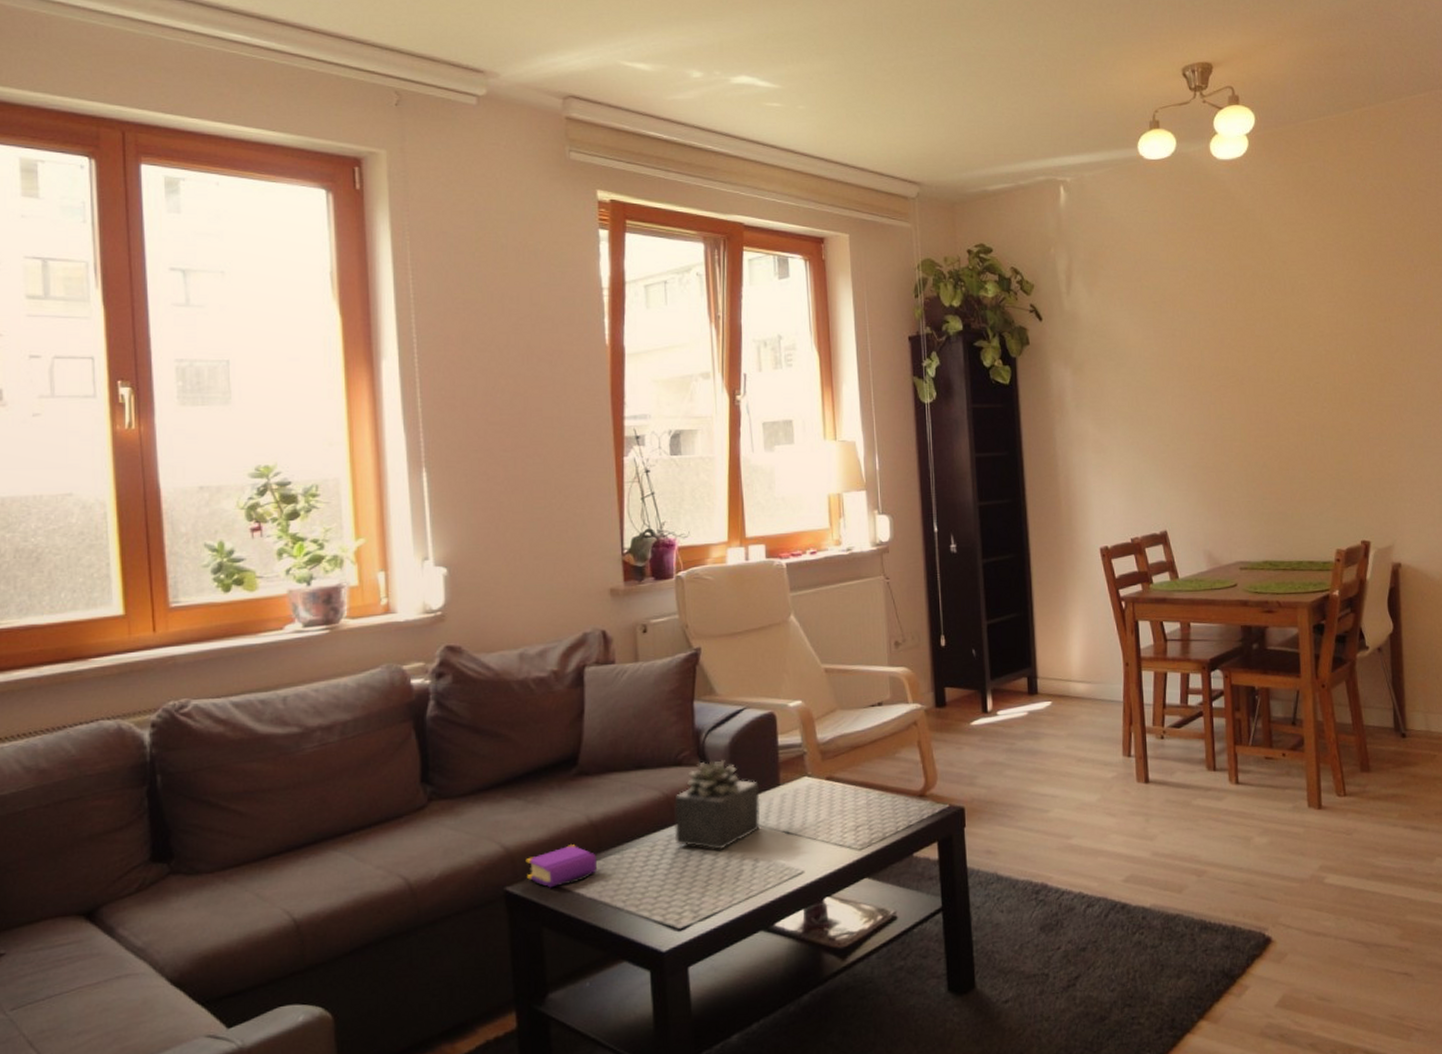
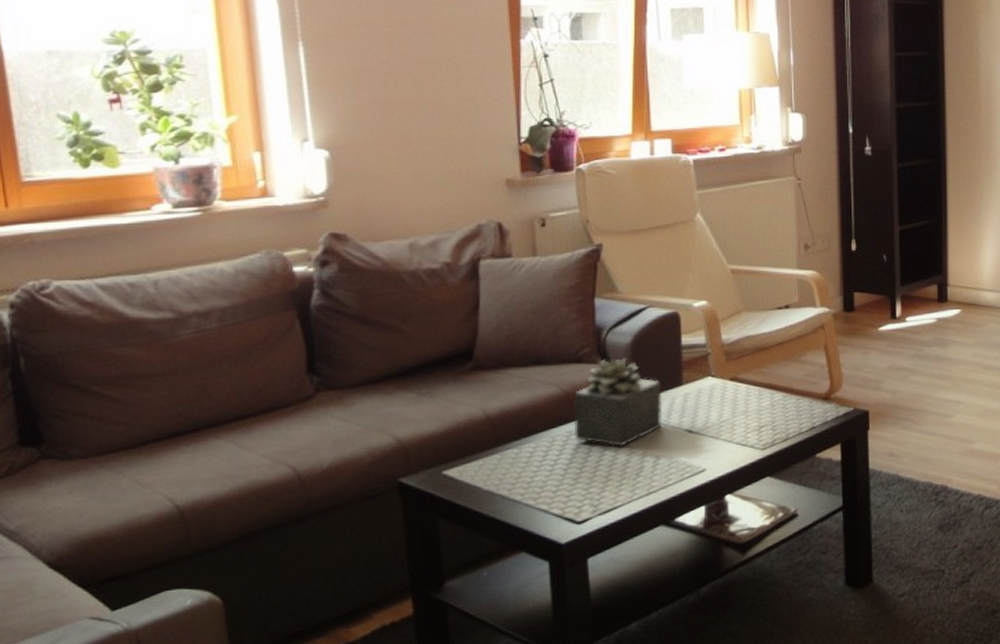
book: present [525,844,598,888] -> none [419,438,495,480]

